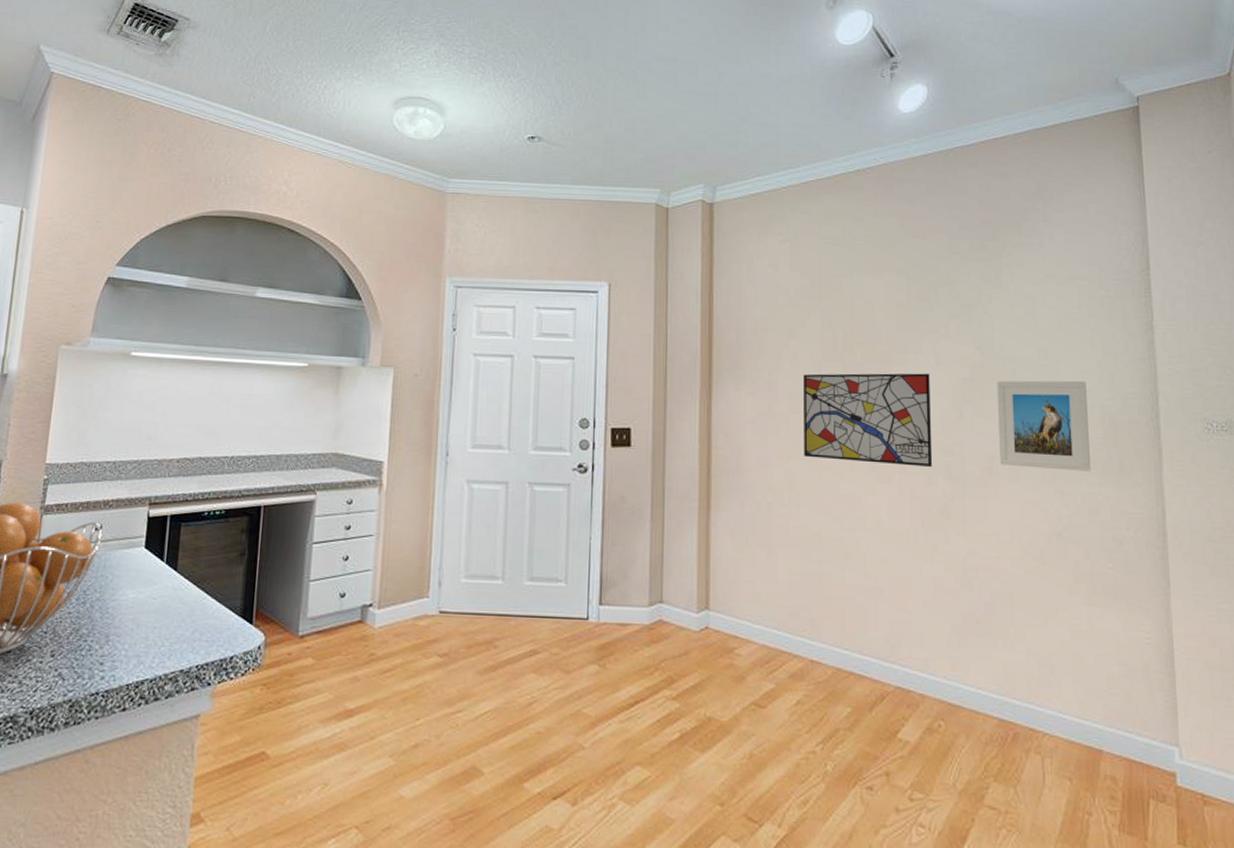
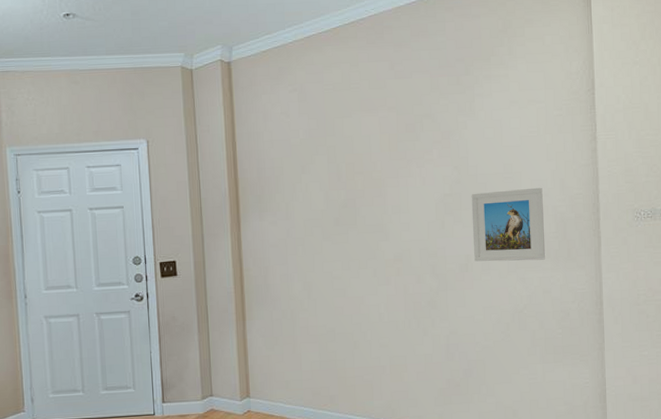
wall art: present [802,373,933,468] -> none [314,193,421,271]

